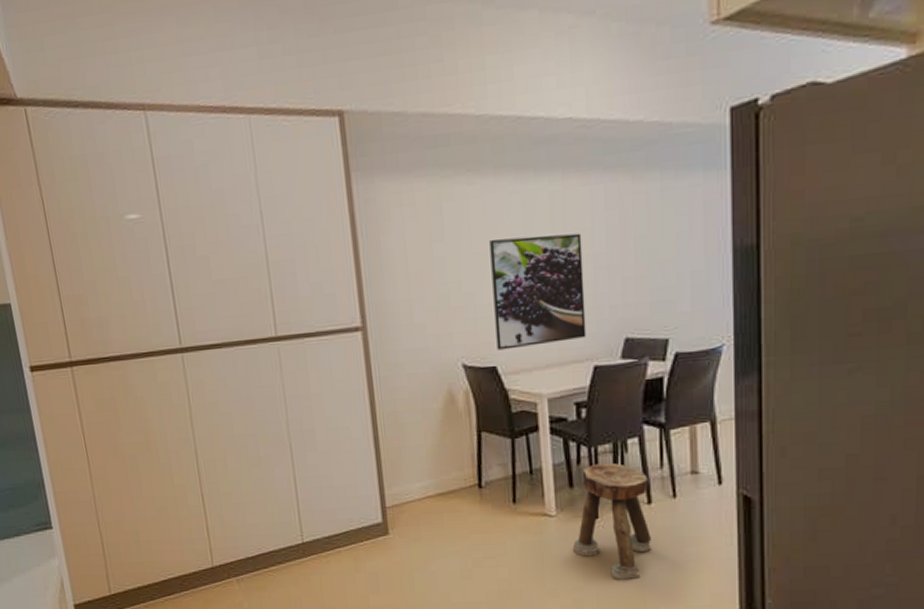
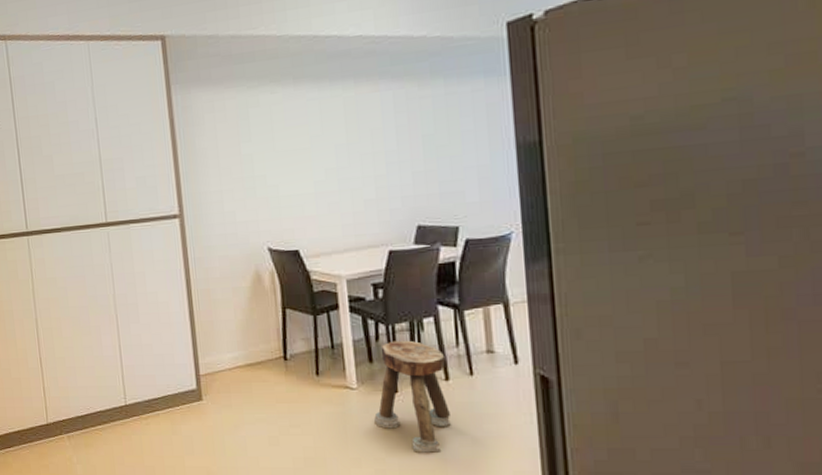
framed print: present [489,233,587,350] -> none [291,133,381,236]

